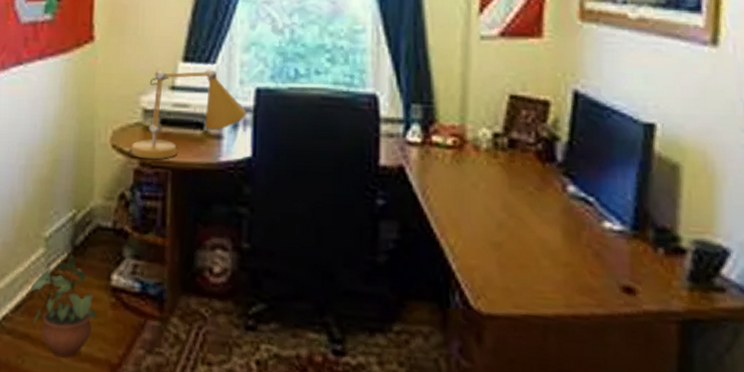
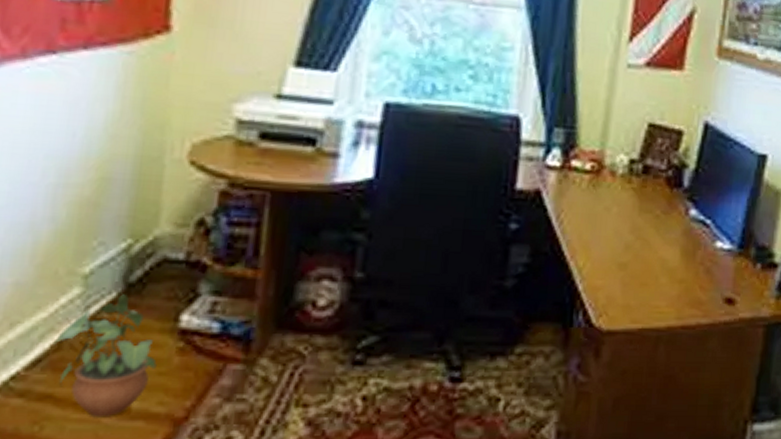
table lamp: present [127,69,246,160] -> none [211,75,371,180]

